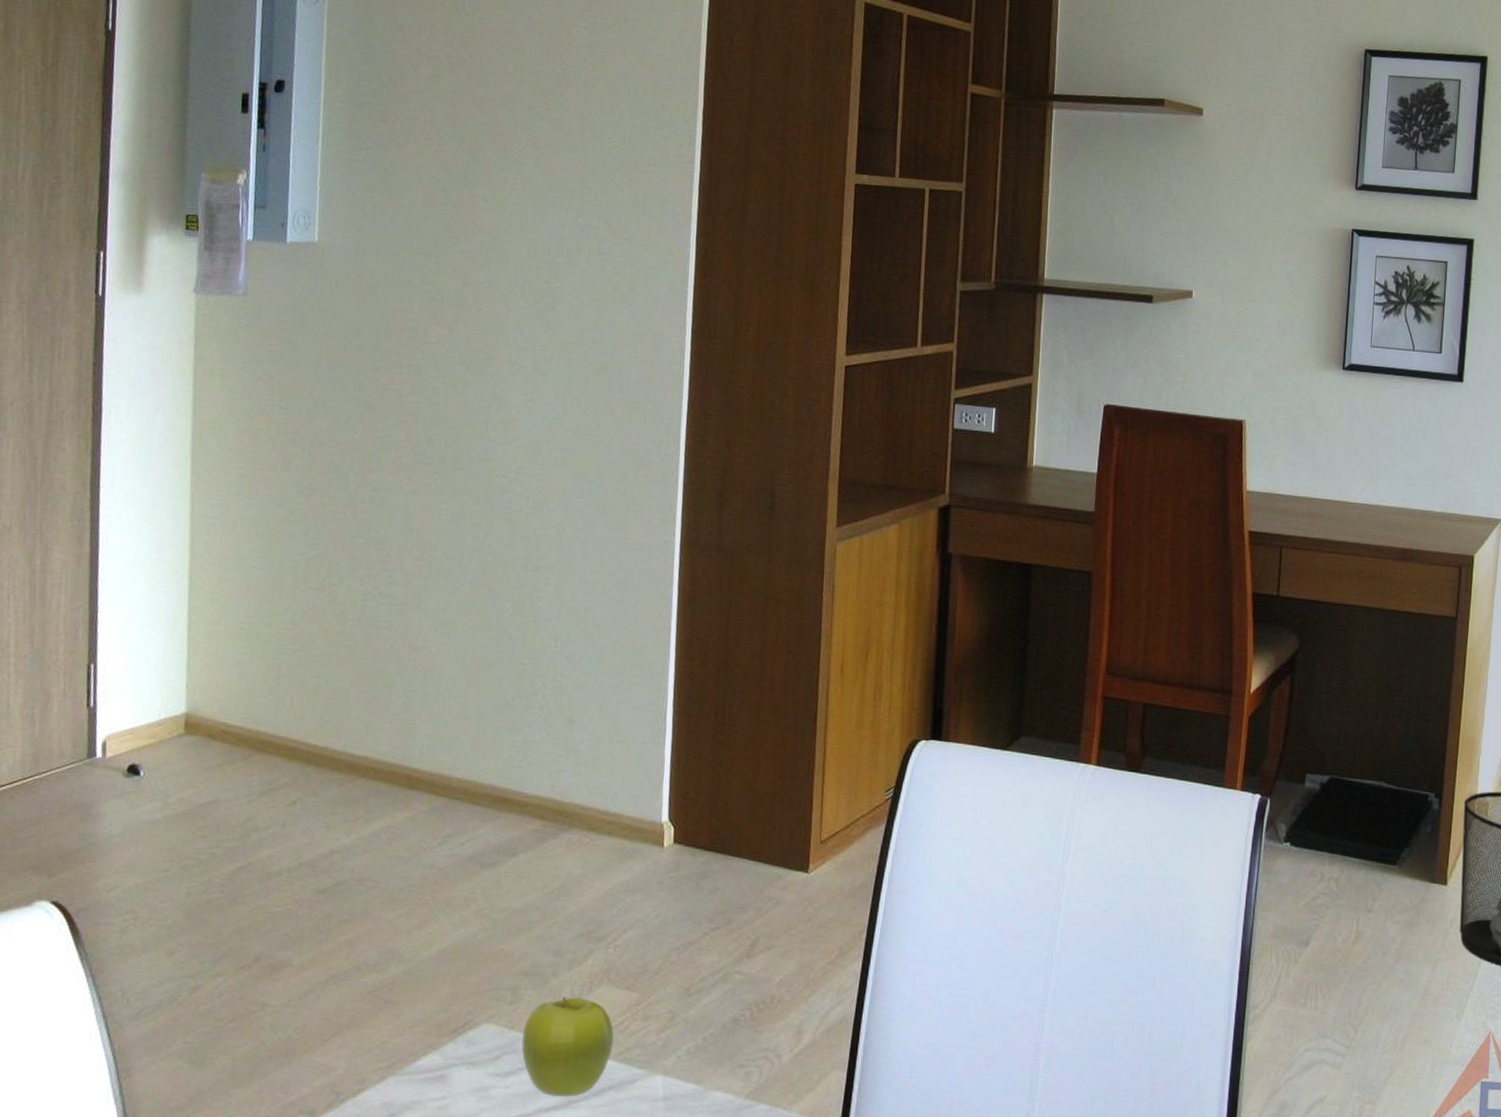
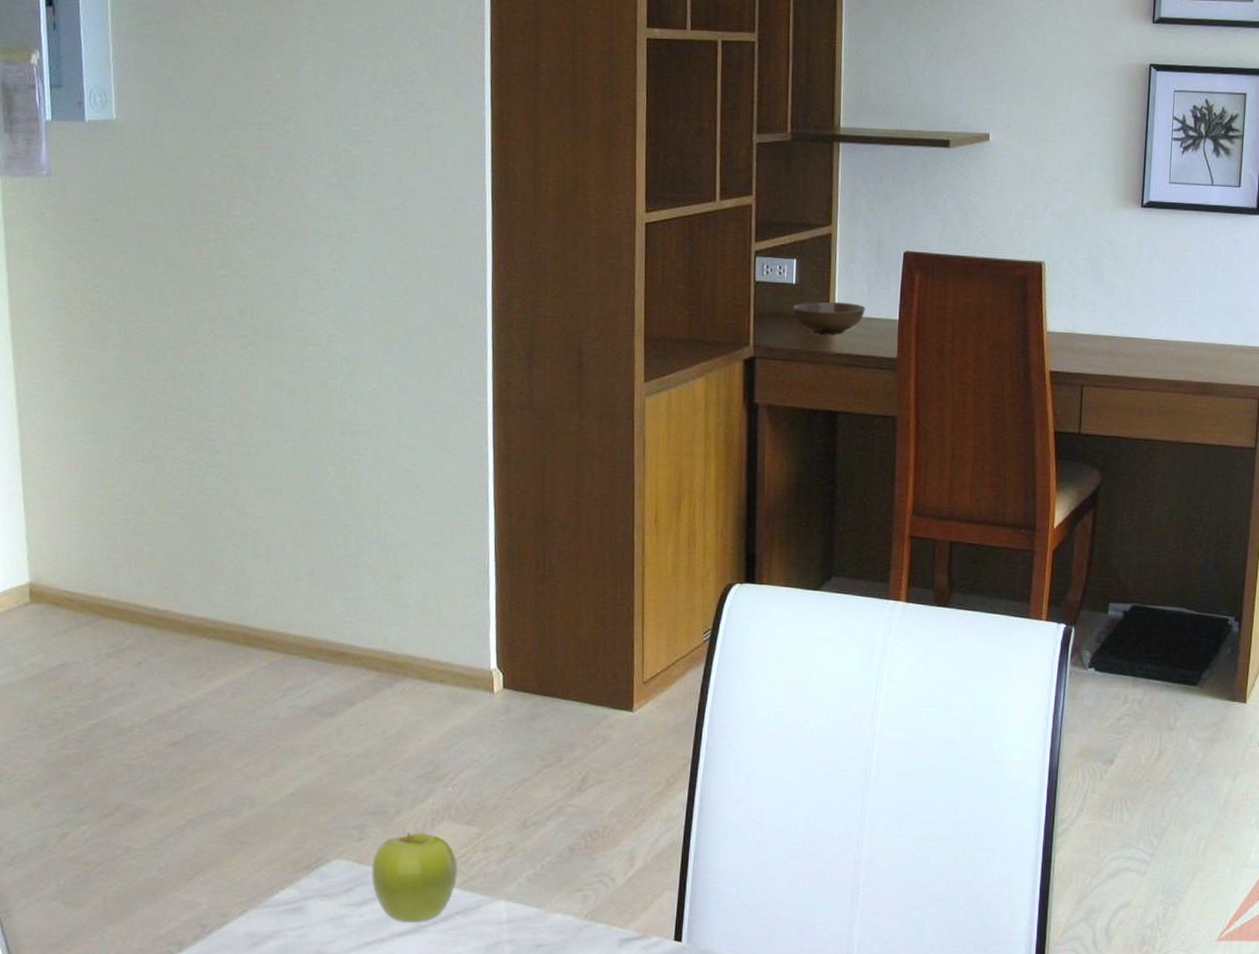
bowl: none [990,451,1064,486] -> present [792,301,866,334]

